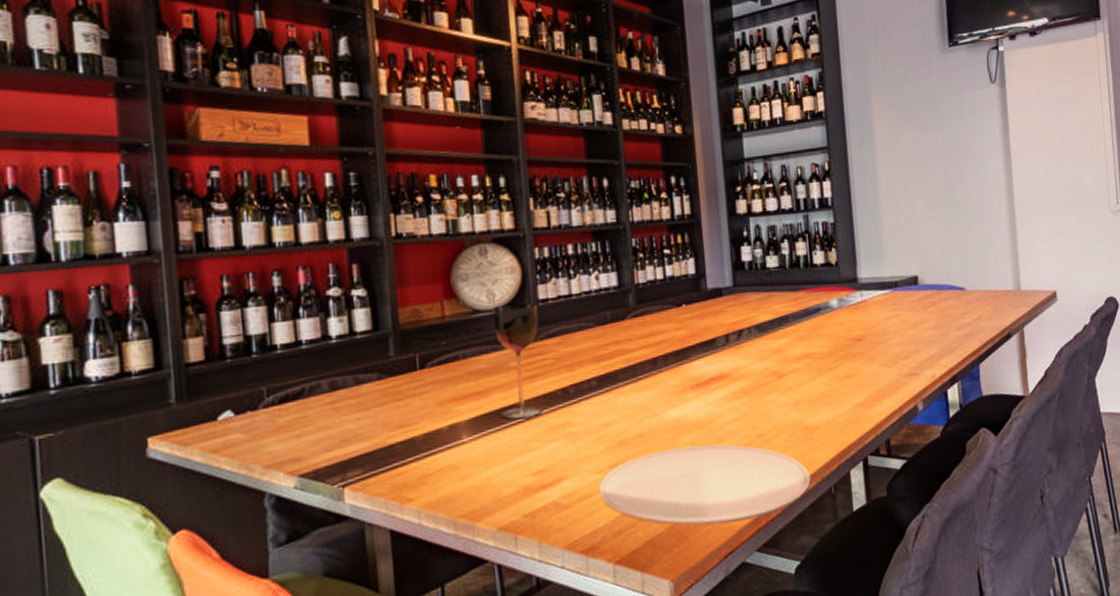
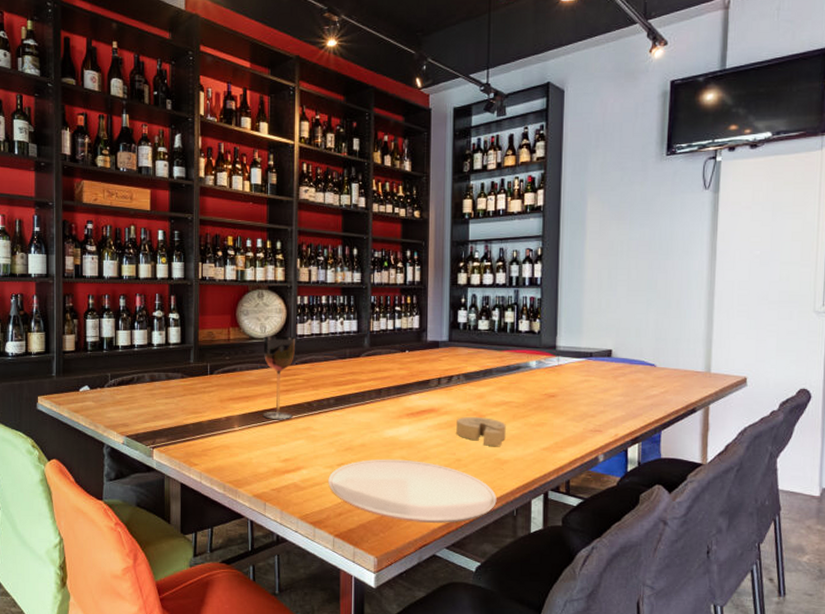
cheese: none [753,376,813,412] -> present [456,416,506,446]

